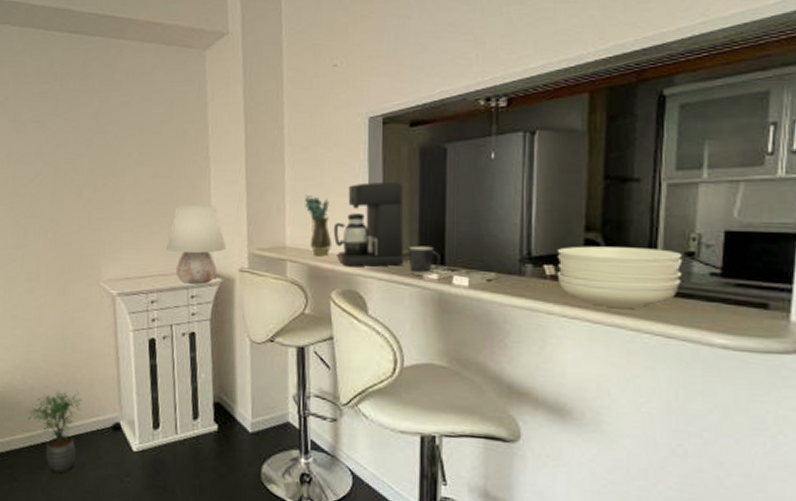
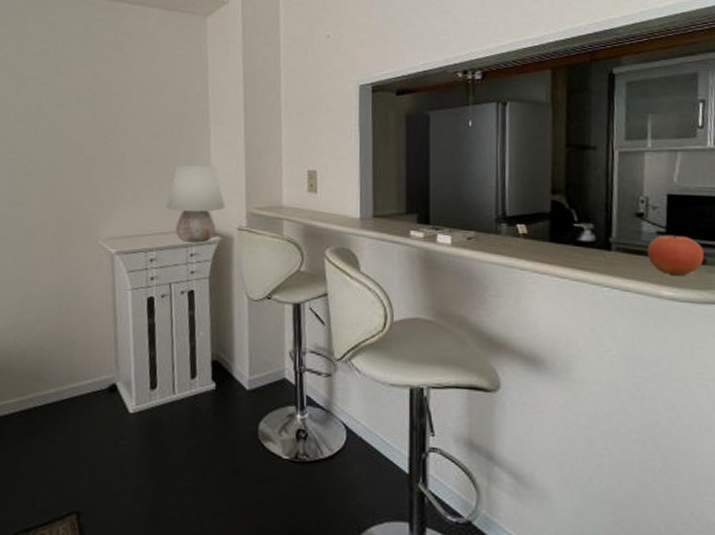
potted plant: present [27,391,82,474] -> none [18,352,77,439]
vase: present [305,194,333,257] -> none [301,156,327,216]
coffee maker: present [333,181,404,267] -> none [327,145,392,226]
mug: present [408,245,441,275] -> none [396,206,426,234]
bowl: present [557,246,683,309] -> none [527,207,635,264]
fruit: none [696,276,767,321] -> present [646,234,704,275]

